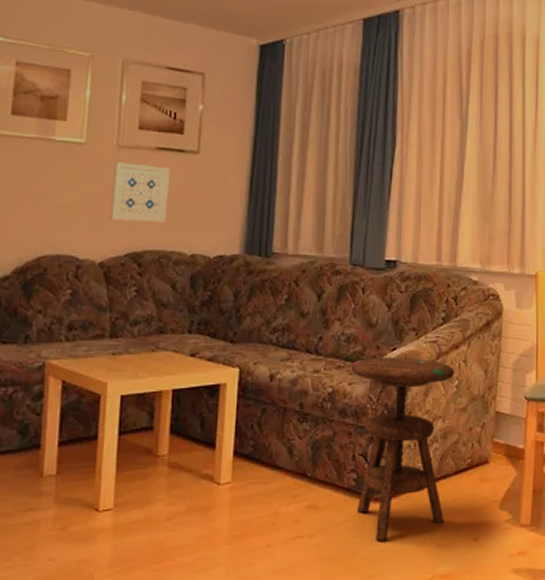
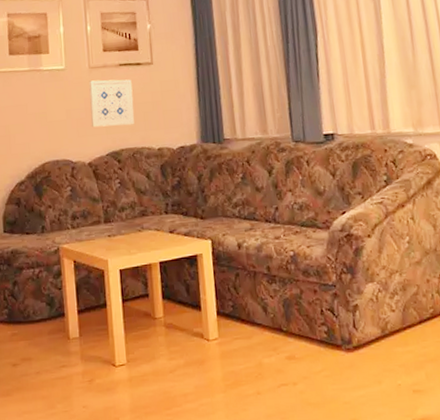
side table: present [350,356,455,542] -> none [306,219,416,388]

